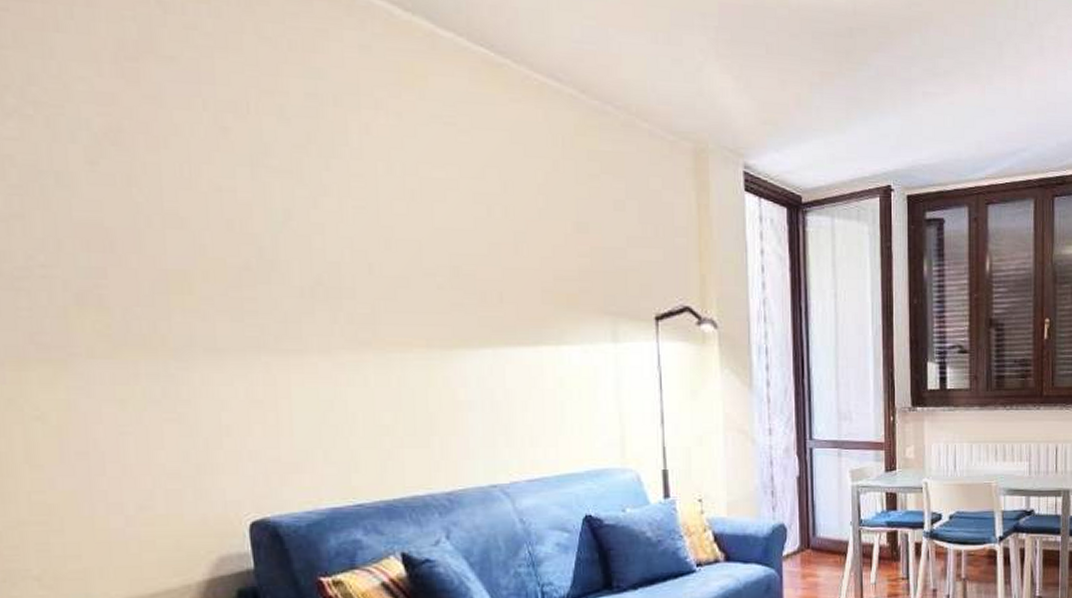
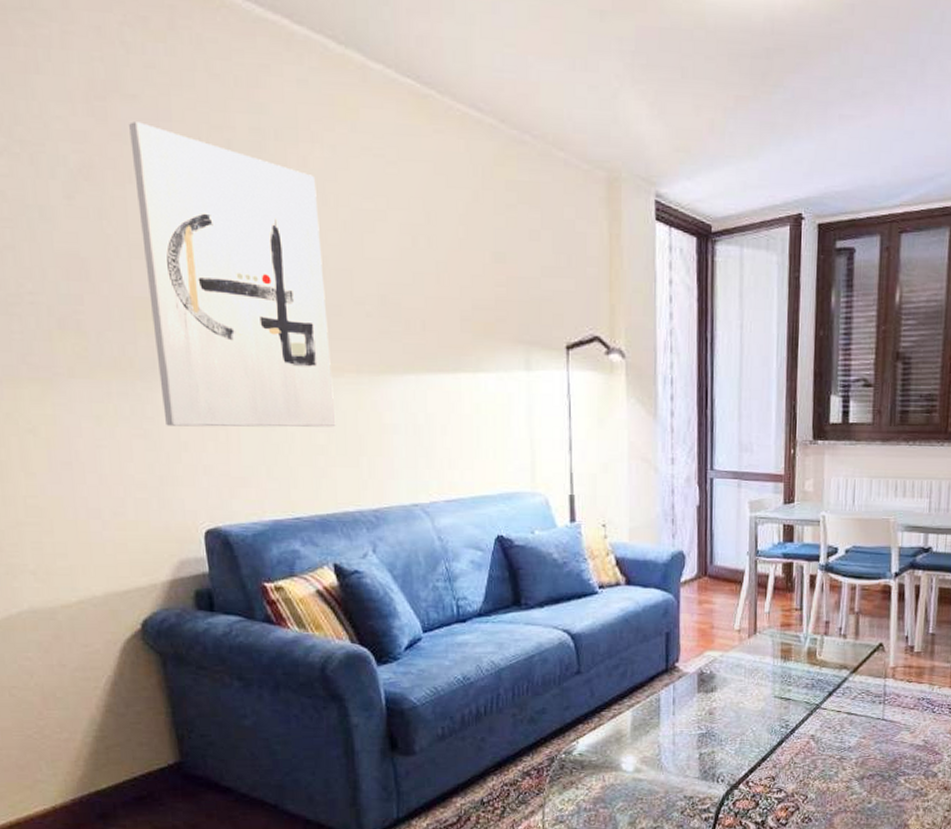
wall art: none [165,84,404,409] -> present [129,122,336,427]

